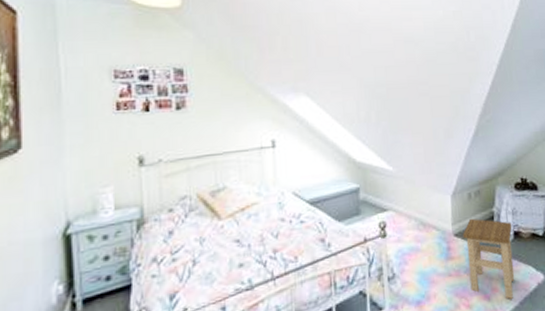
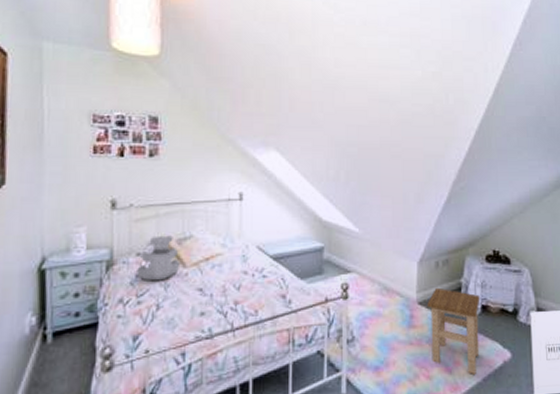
teddy bear: none [170,188,215,237] -> present [137,235,181,281]

